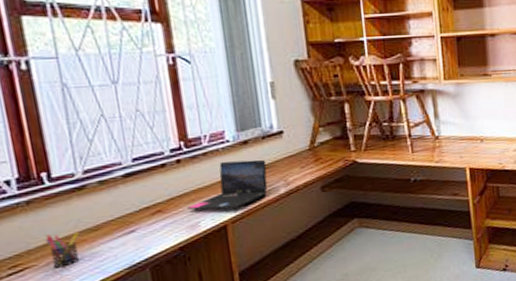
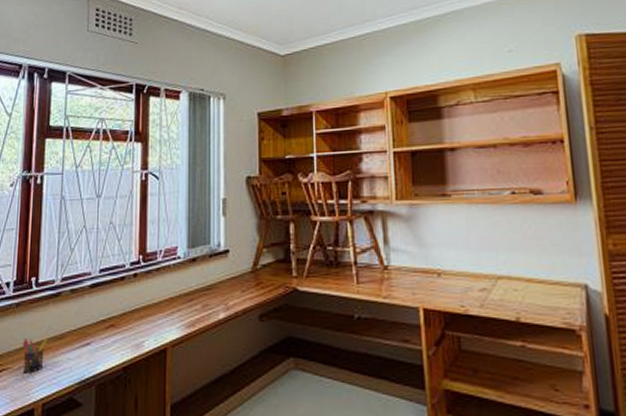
laptop: present [187,159,268,210] -> none [136,279,210,331]

